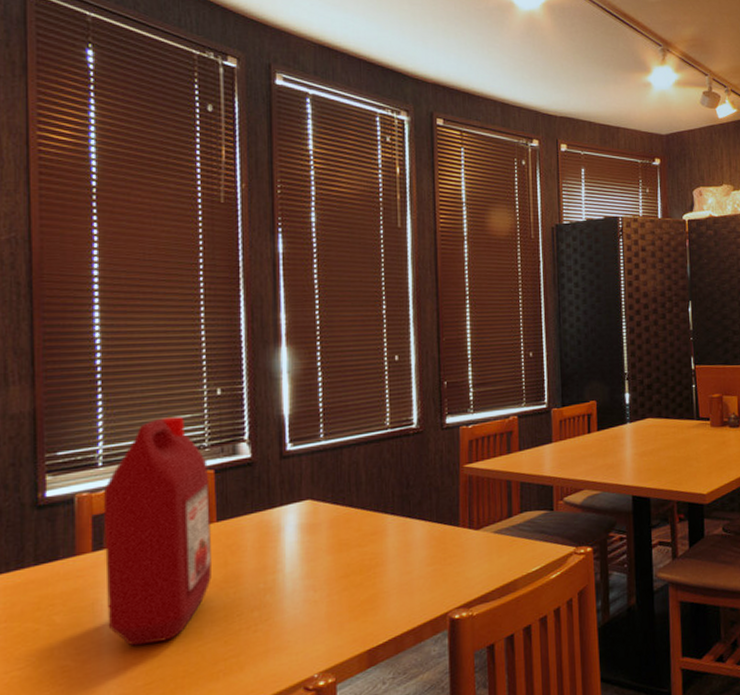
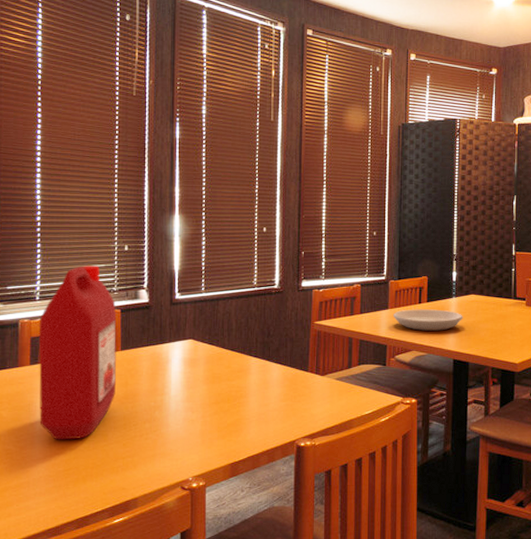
plate: none [559,438,640,466] -> present [393,309,463,331]

